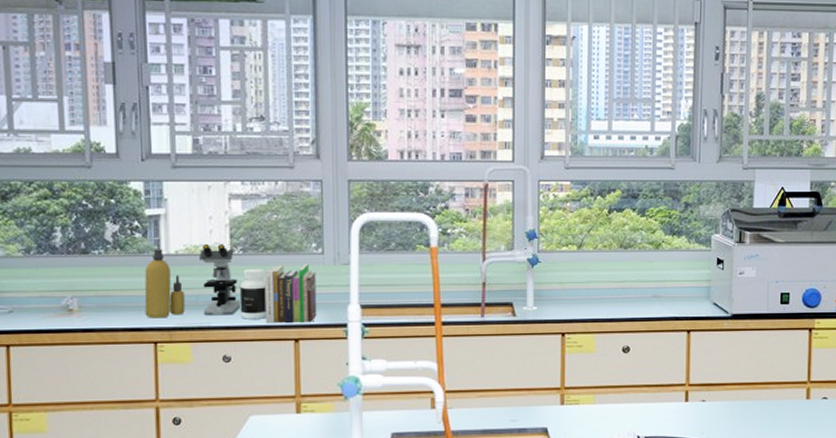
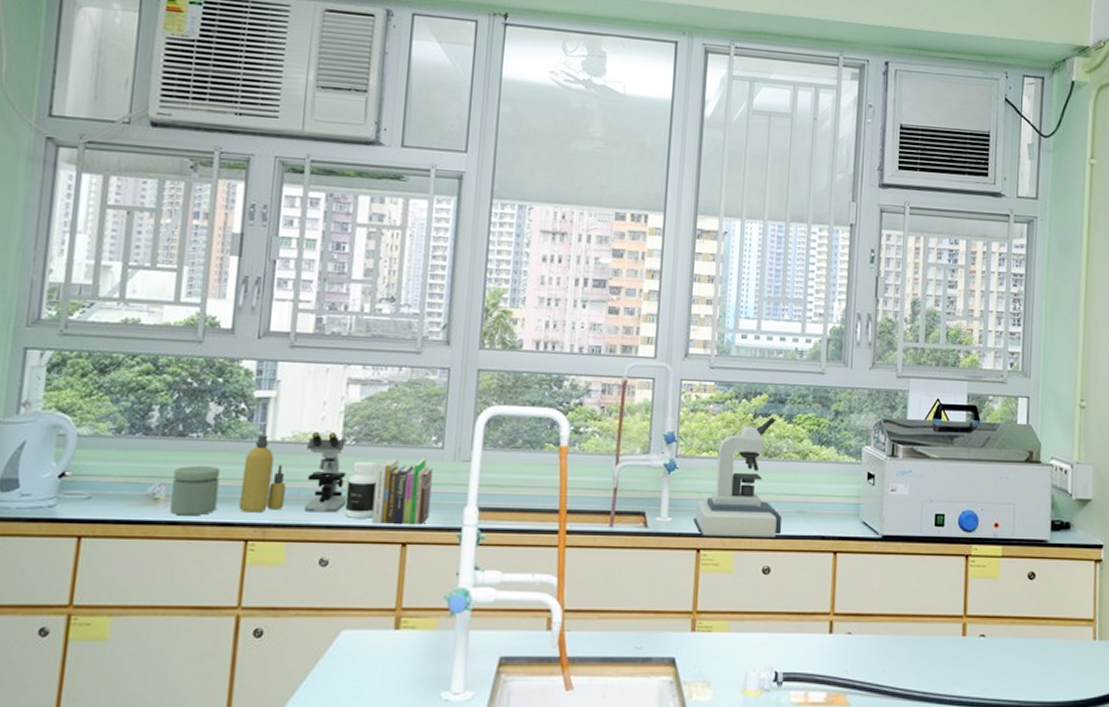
jar: none [82,279,125,324] -> present [170,466,220,516]
microscope: none [557,211,639,323] -> present [693,416,782,539]

